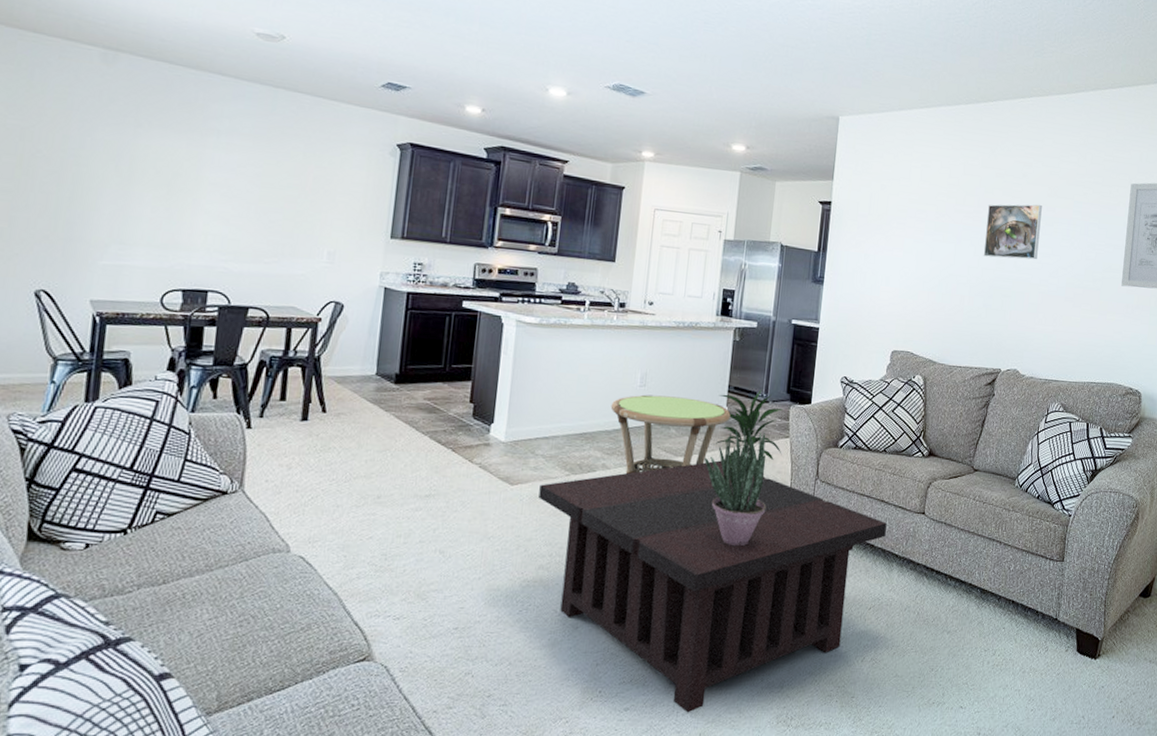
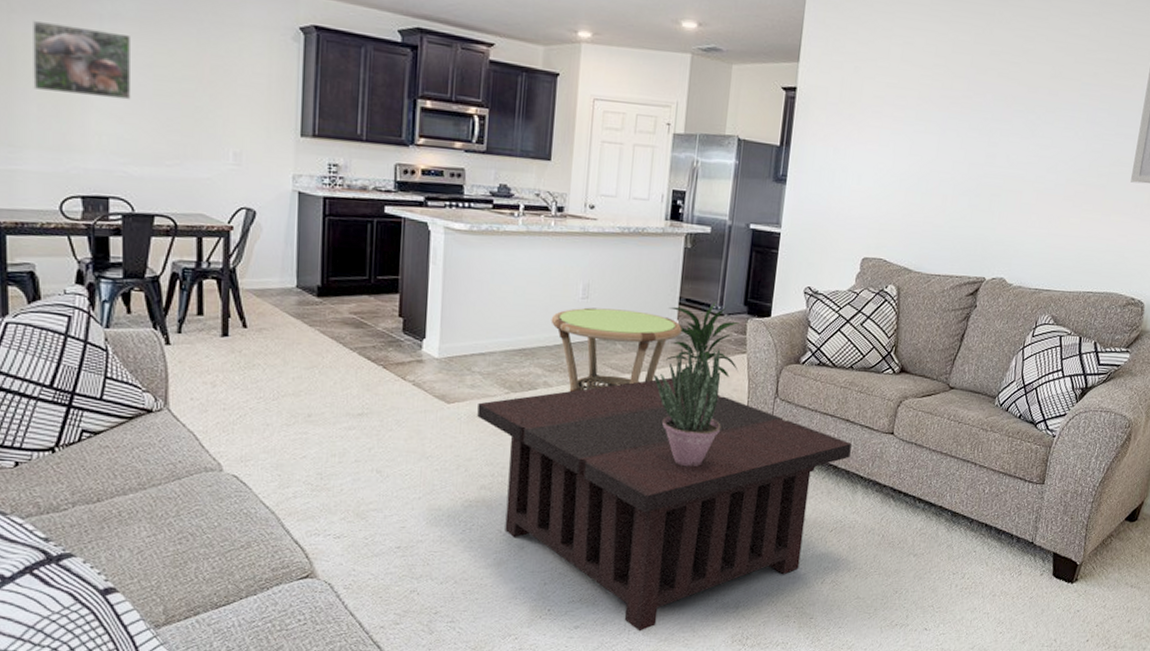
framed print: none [149,134,244,205] -> present [31,20,132,100]
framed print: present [983,204,1042,260] -> none [971,87,1044,153]

